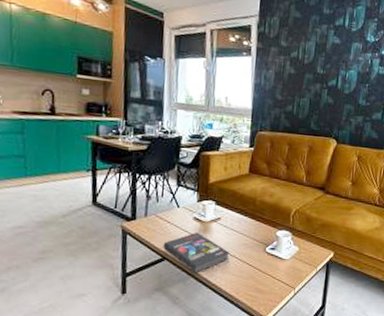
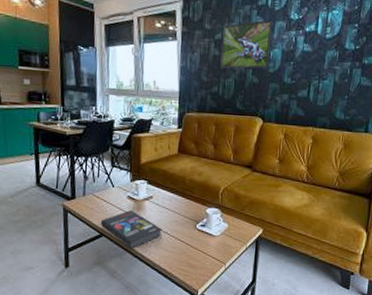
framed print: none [295,41,349,89] -> present [220,20,272,69]

